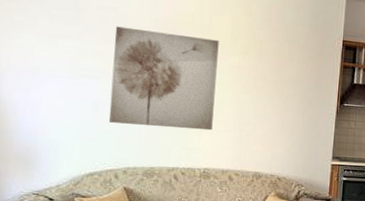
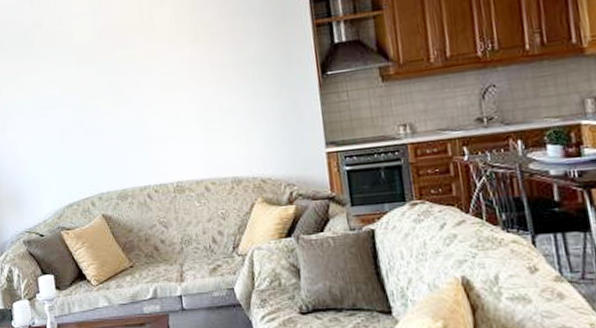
wall art: present [108,26,219,131] -> none [63,34,177,149]

